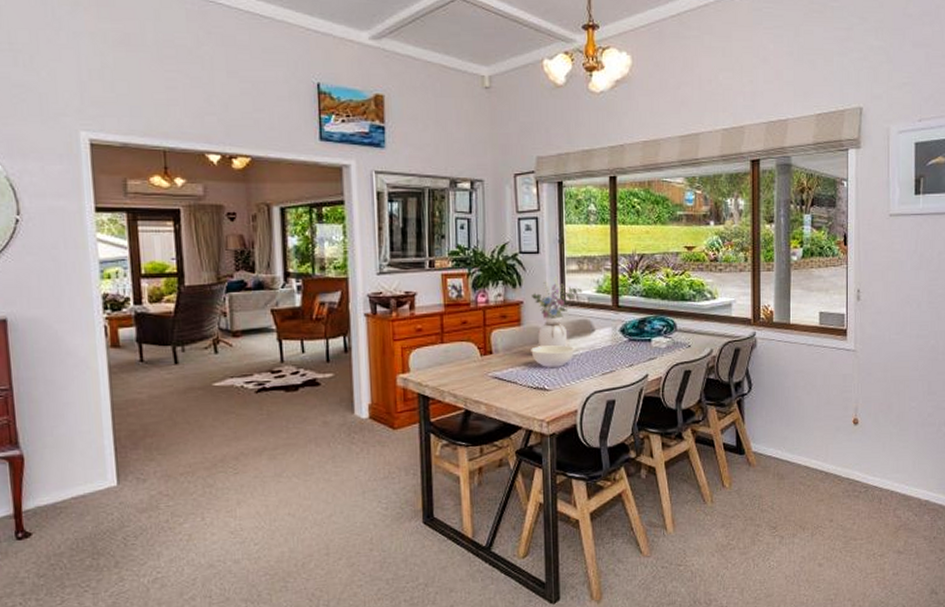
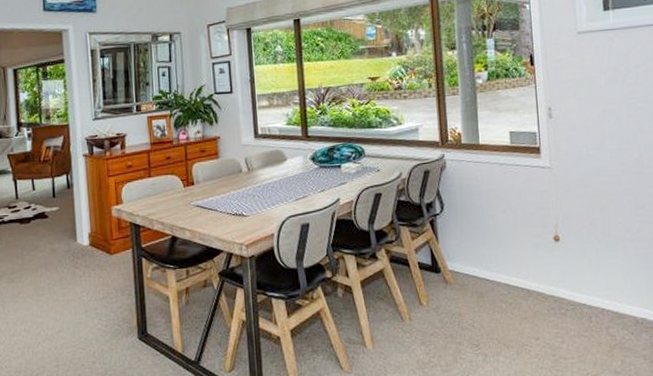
bowl: present [531,345,575,367] -> none [228,174,269,195]
bouquet: present [532,277,583,347] -> none [227,113,274,177]

